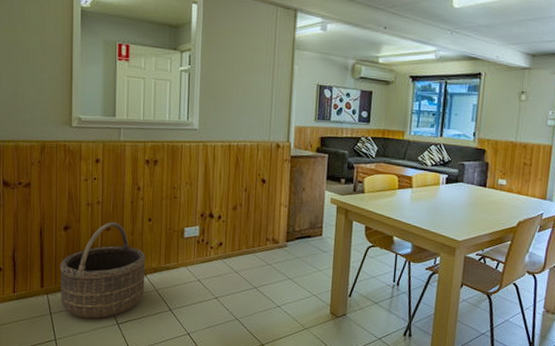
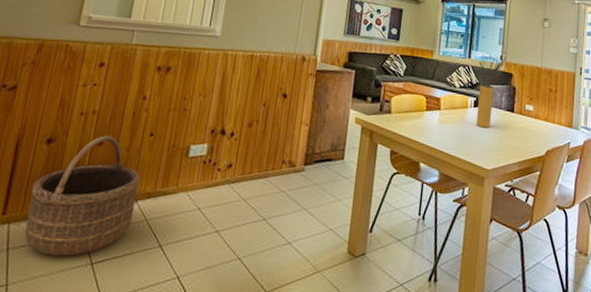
vase: none [448,131,480,203] -> present [476,53,506,129]

